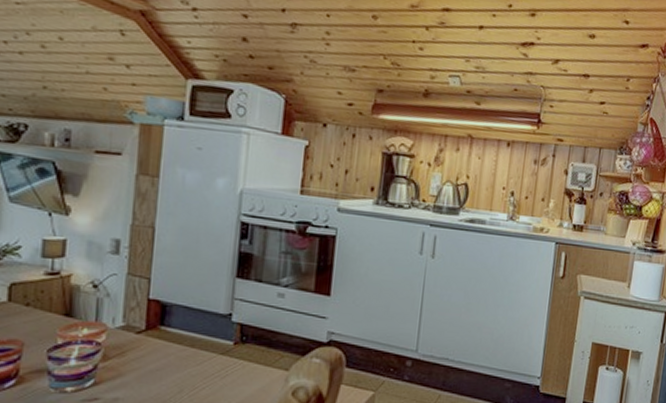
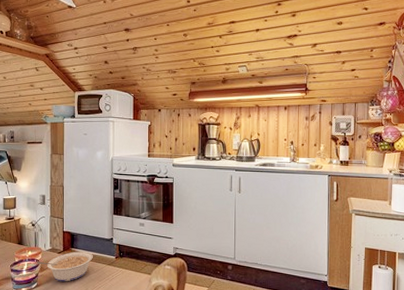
legume: none [97,331,196,379] -> present [37,251,93,282]

